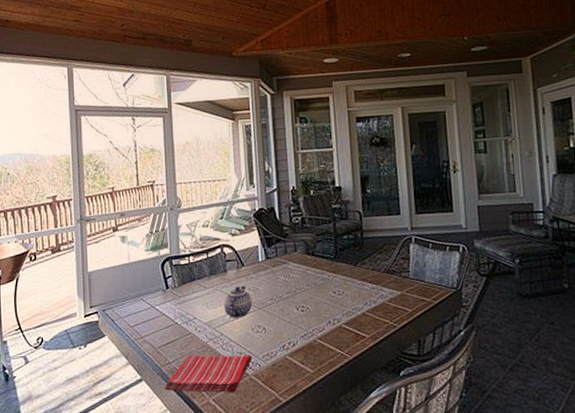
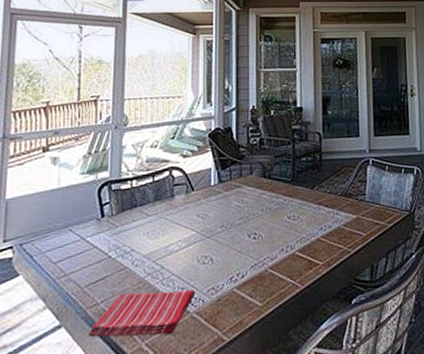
teapot: present [223,285,253,319] -> none [167,211,200,249]

